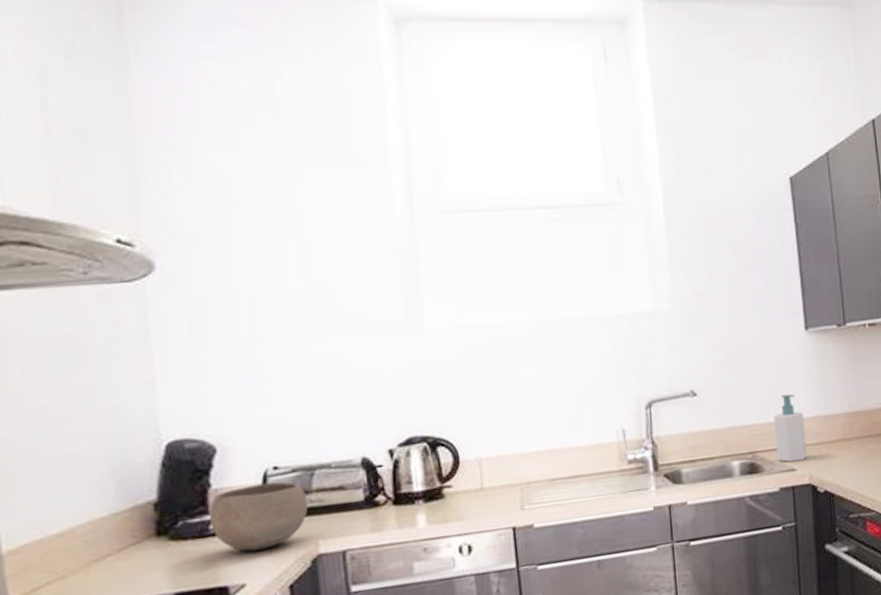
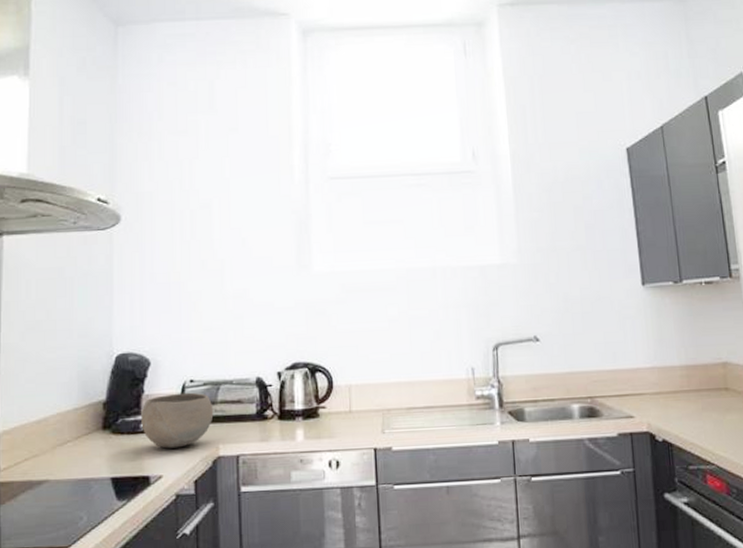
soap bottle: present [774,394,807,462] -> none [612,344,645,409]

